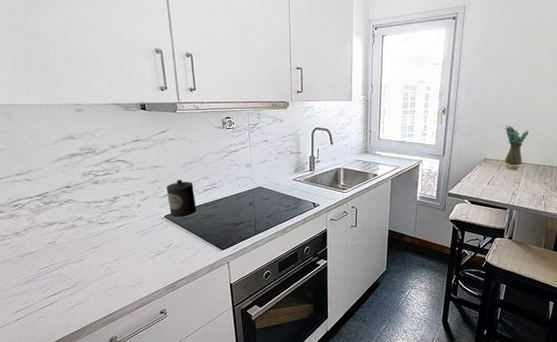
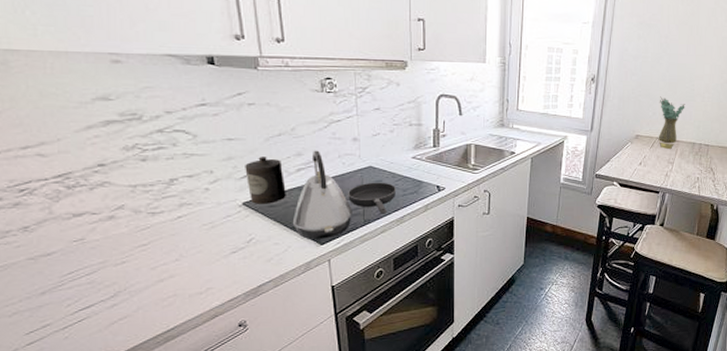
kettle: none [200,174,246,245] -> present [292,150,352,239]
frying pan: none [243,199,280,226] -> present [348,182,396,214]

